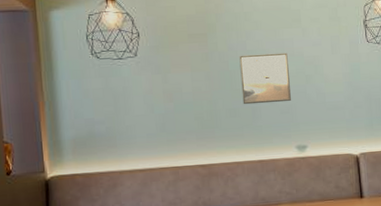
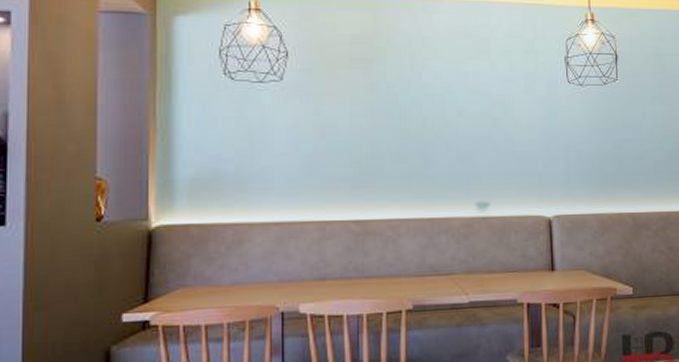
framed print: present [239,52,292,105] -> none [412,88,474,149]

